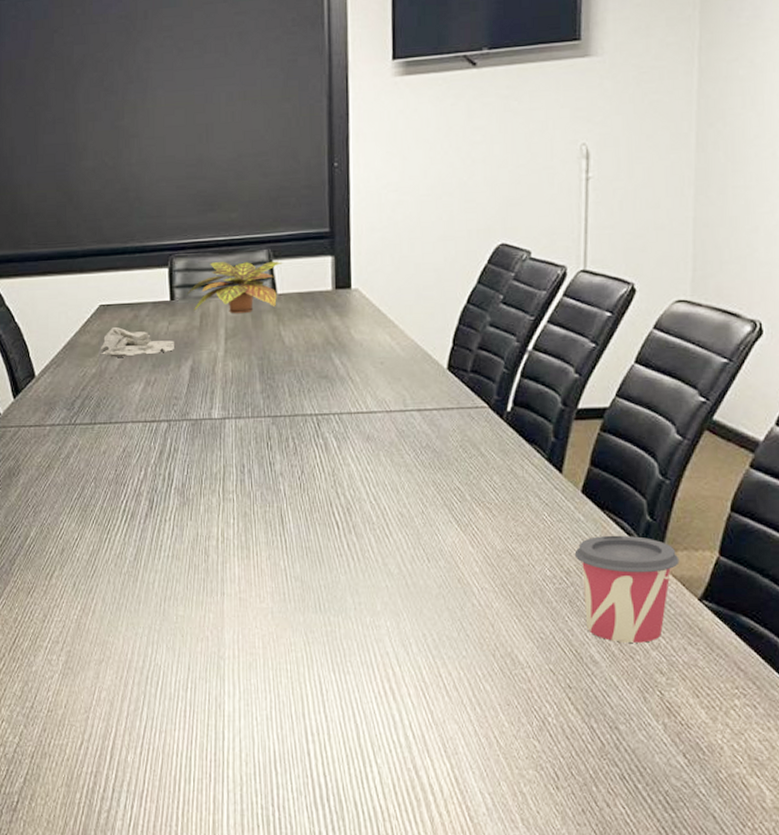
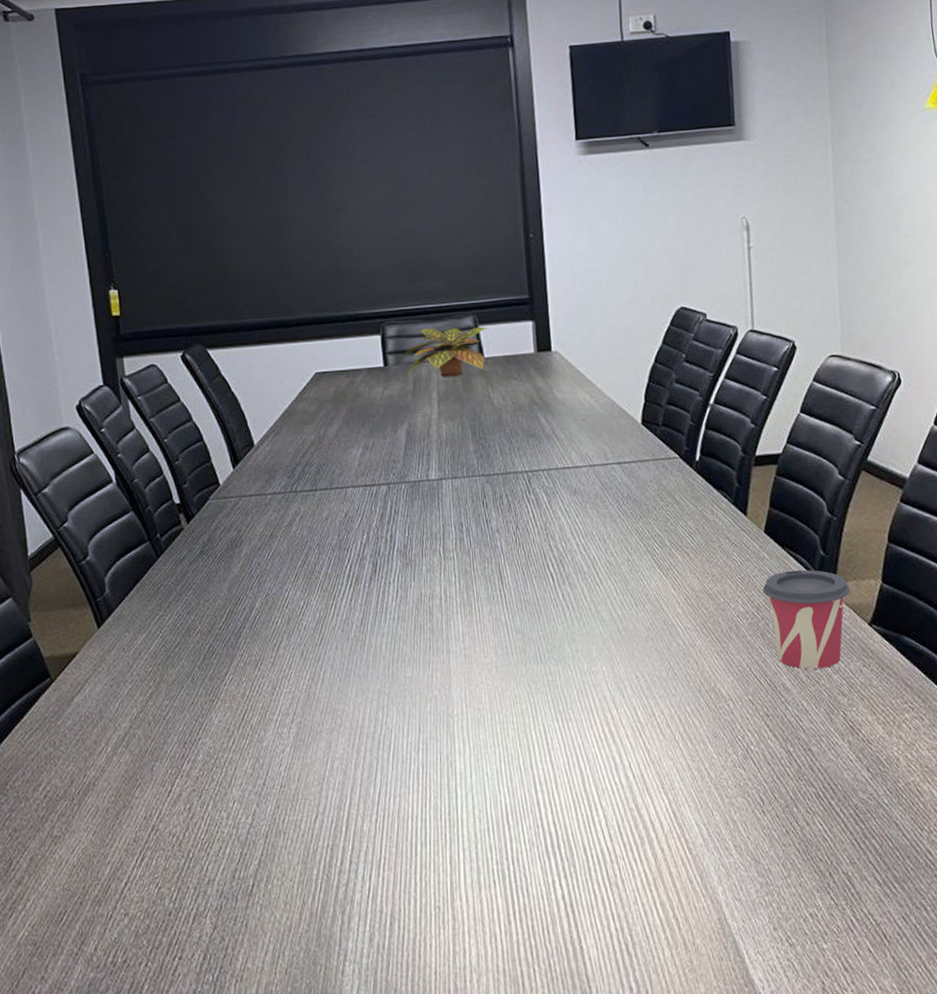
tissue: present [101,327,174,357] -> none [318,394,390,424]

